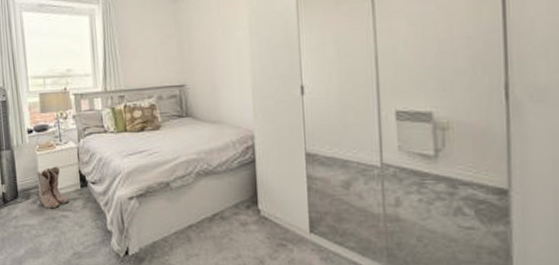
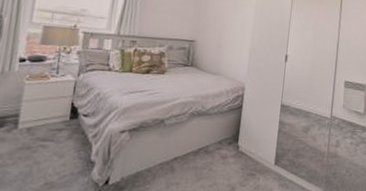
boots: present [36,166,69,209] -> none [14,96,53,138]

